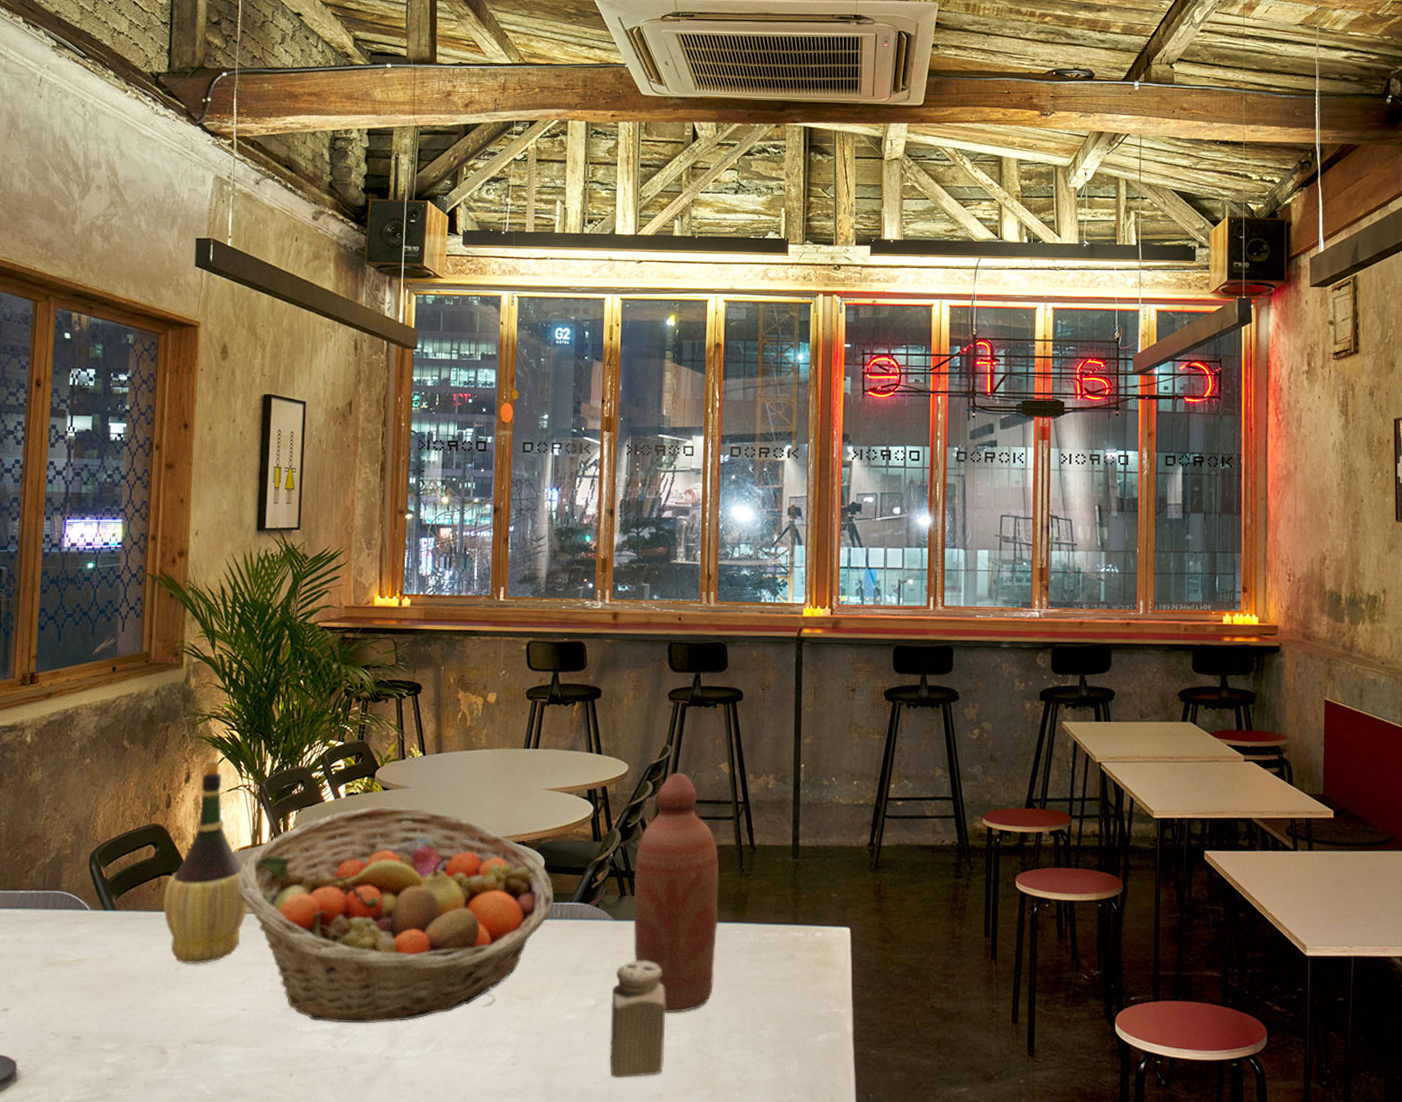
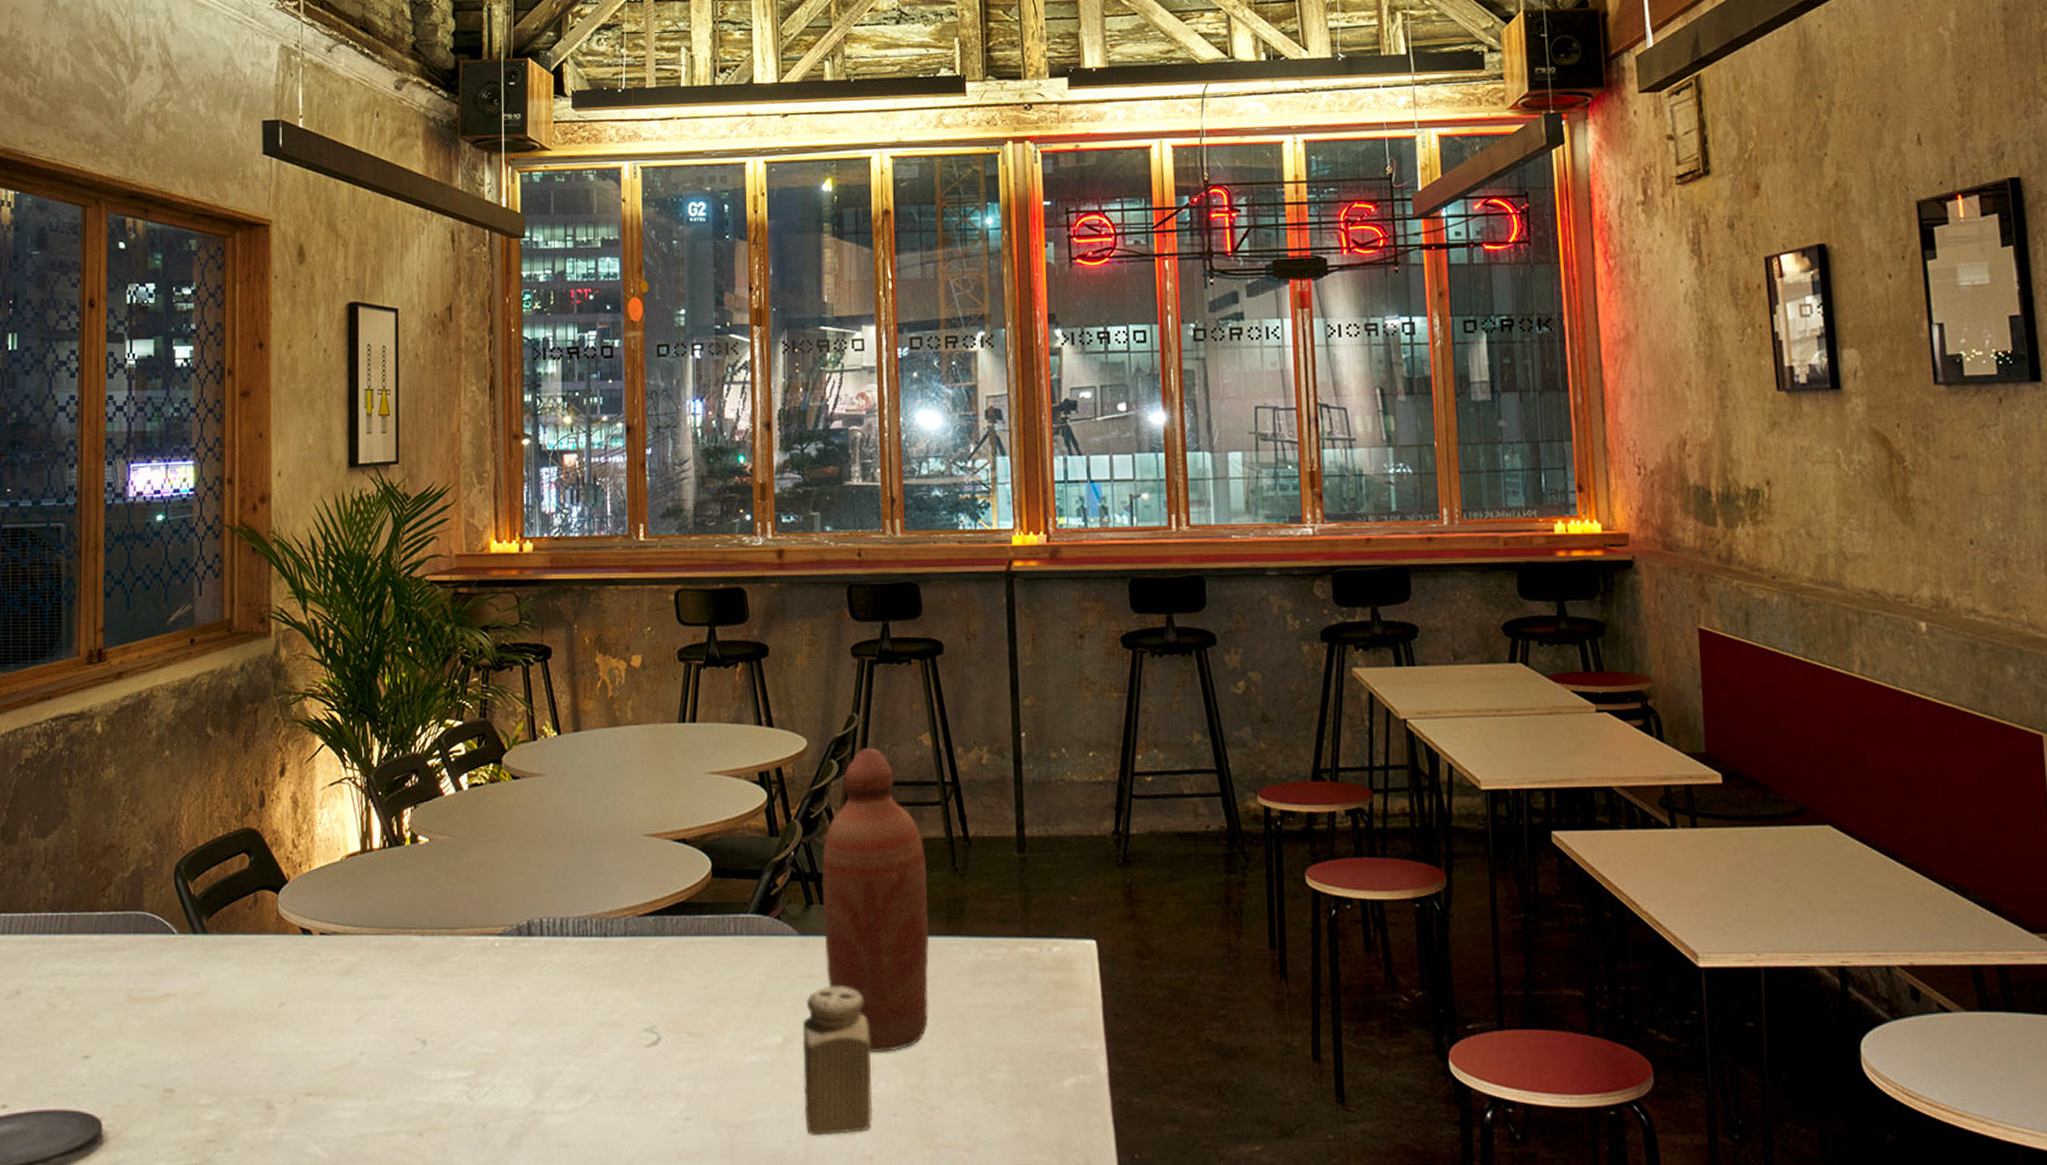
wine bottle: present [163,760,249,965] -> none [262,748,361,1000]
fruit basket: present [237,807,555,1024] -> none [347,800,726,1070]

